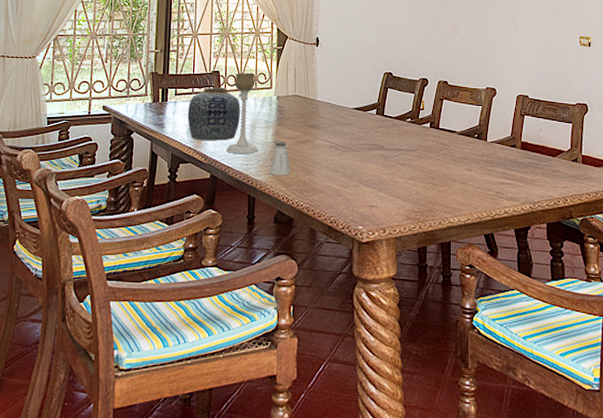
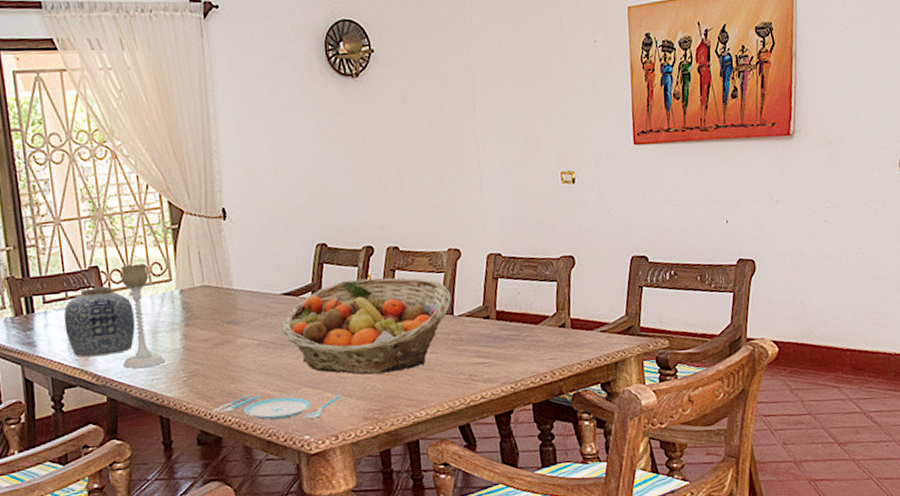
saltshaker: present [268,142,290,176] -> none [182,346,210,389]
plate: none [287,186,391,213] -> present [210,395,341,420]
fruit basket: none [351,103,486,182] -> present [282,277,452,375]

